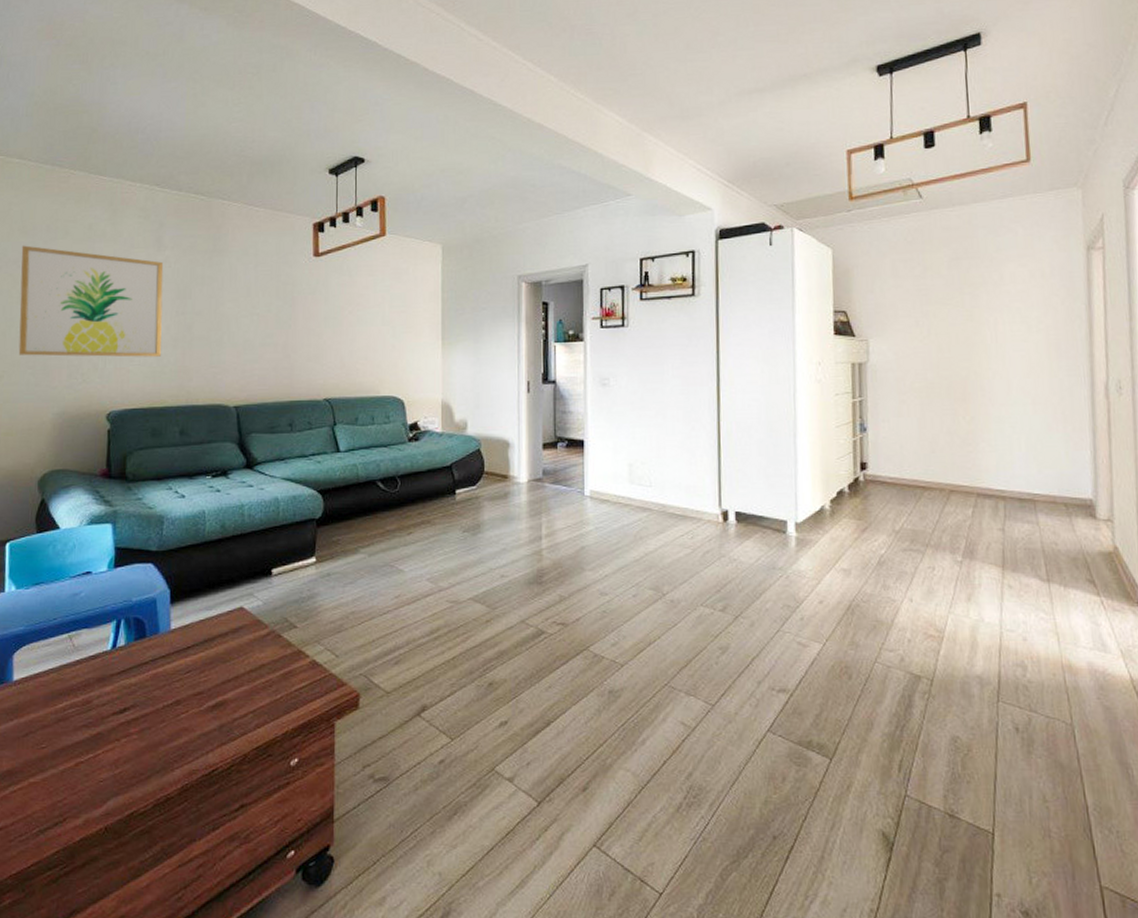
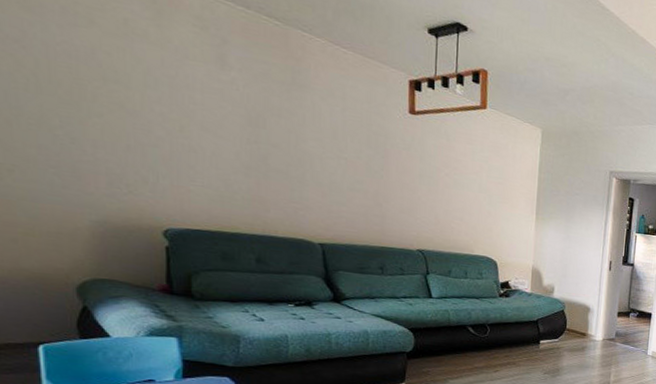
wall art: present [18,245,164,357] -> none [24,22,231,182]

